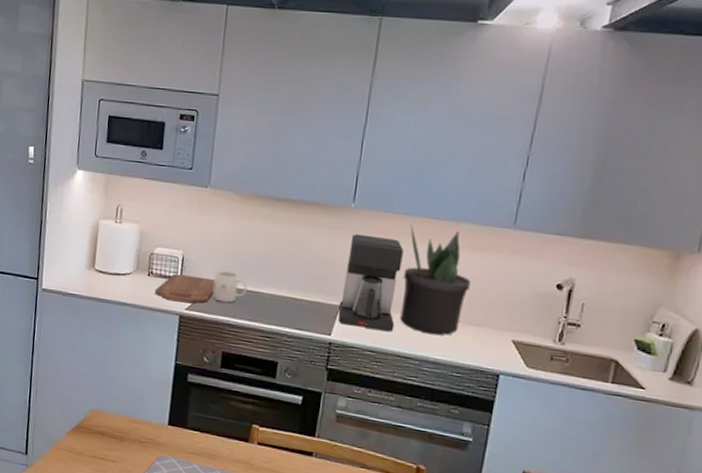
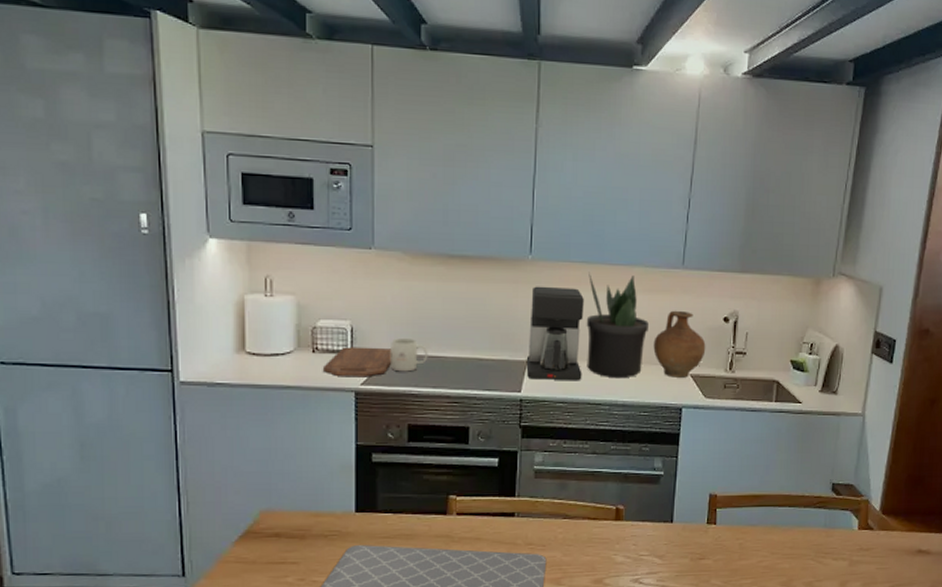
ceramic jug: none [473,271,533,343] -> present [653,310,706,378]

